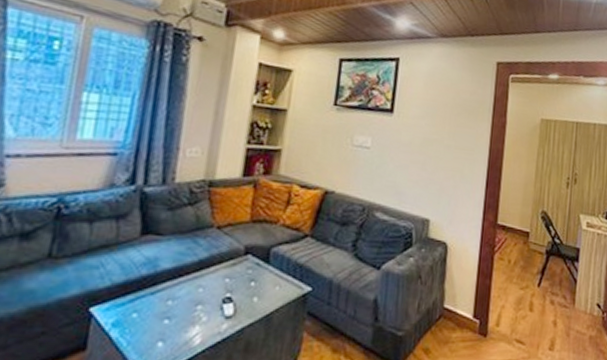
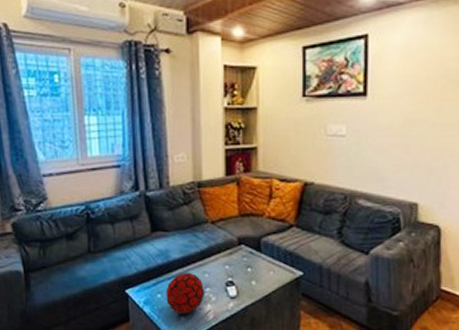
decorative orb: none [143,286,195,339] -> present [166,273,204,314]

